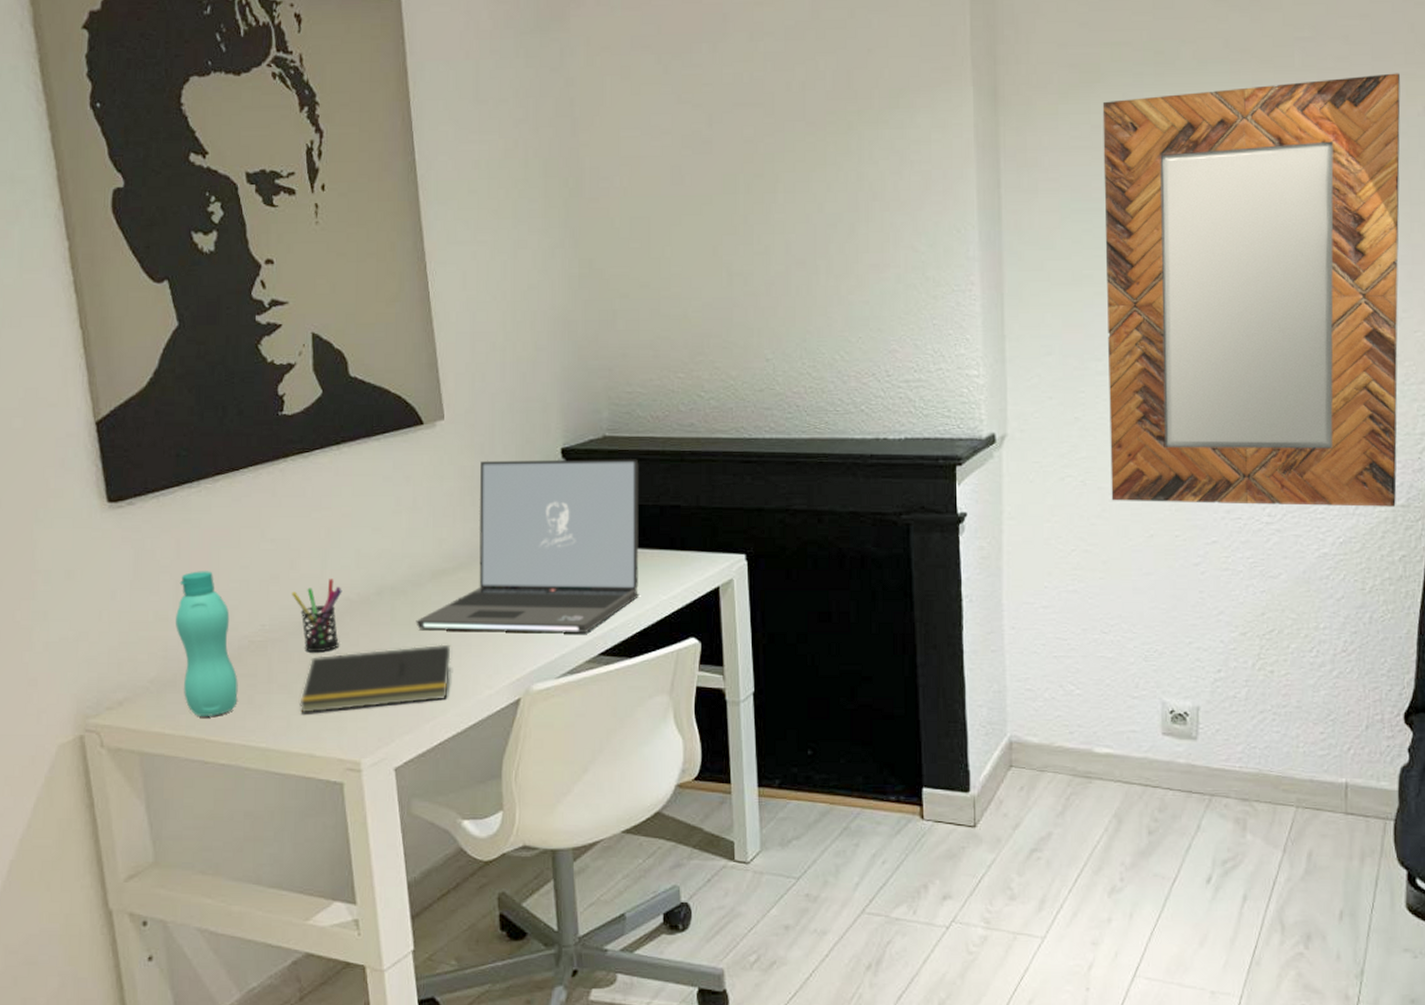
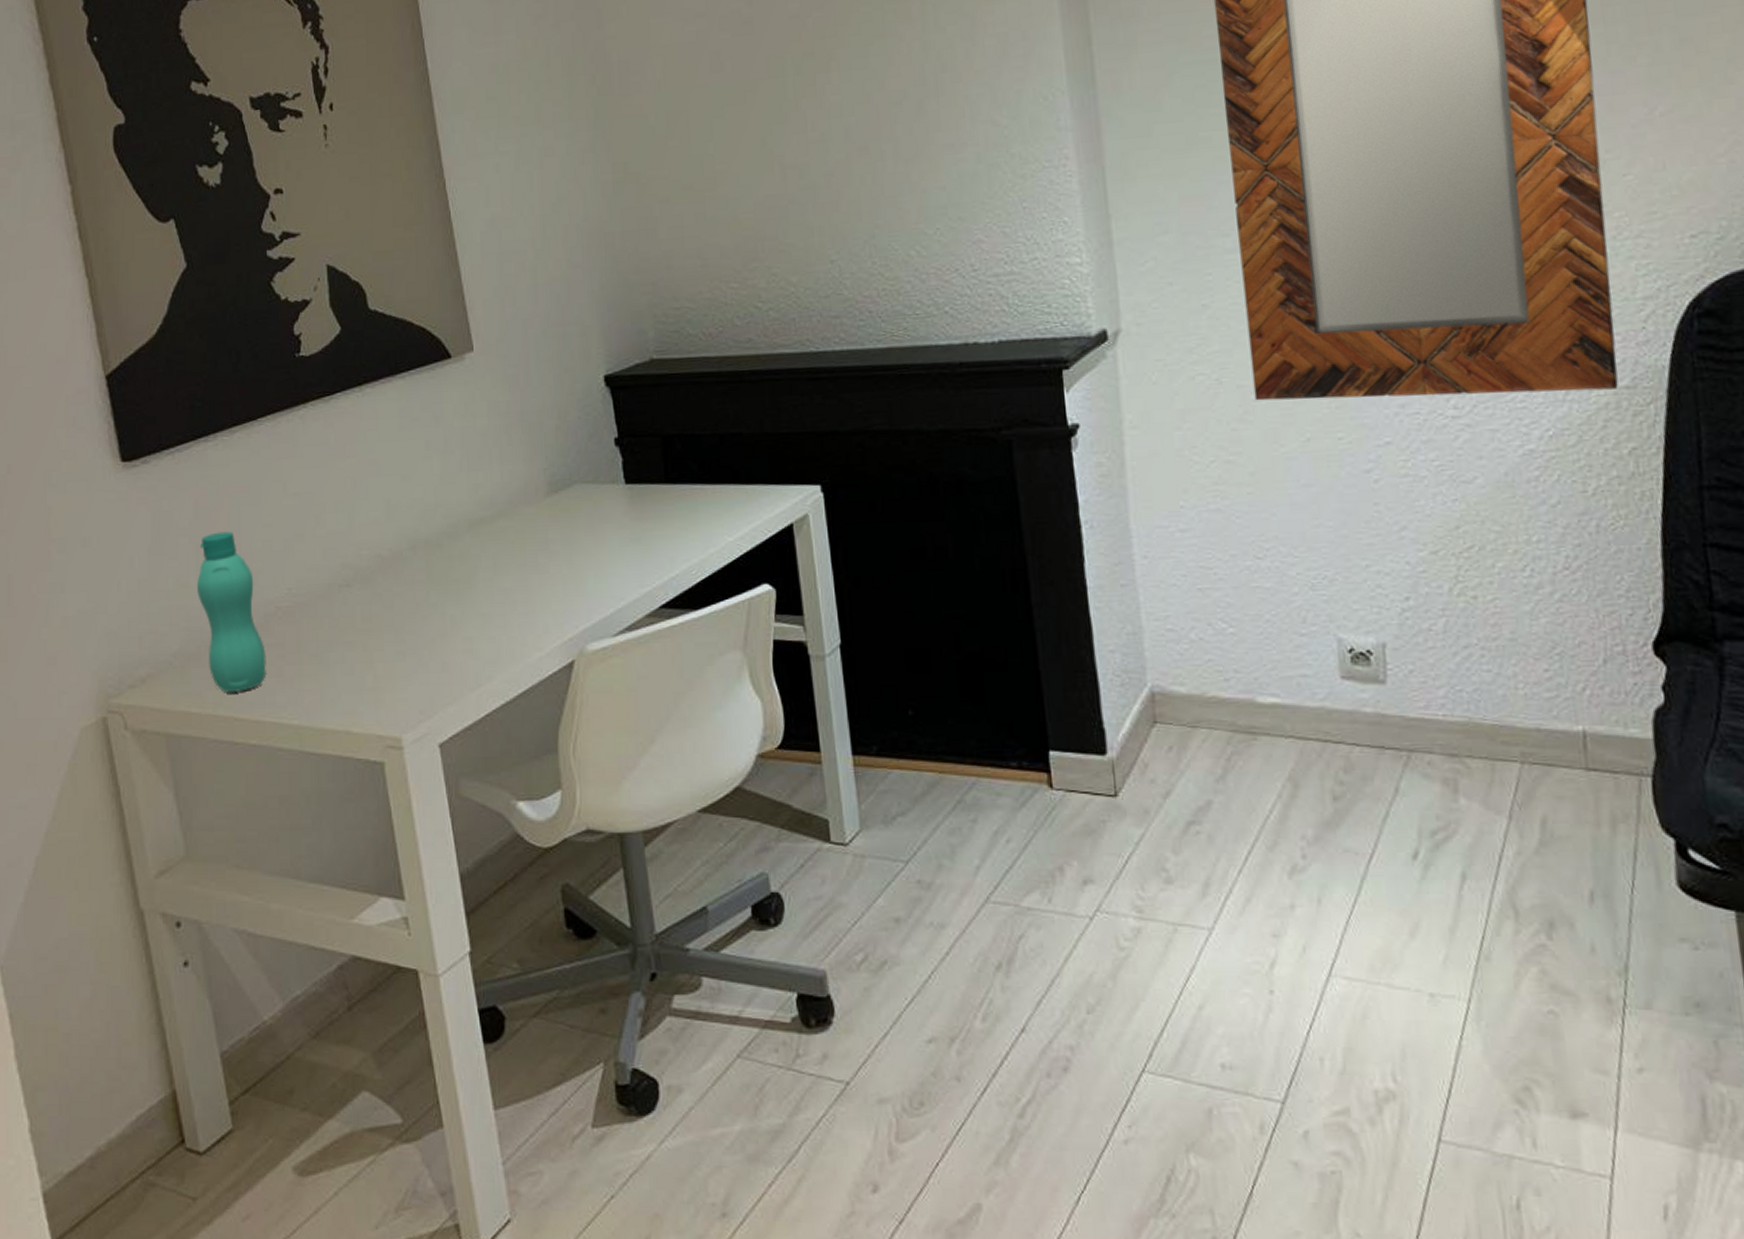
pen holder: present [292,578,342,653] -> none [319,534,373,617]
notepad: present [299,644,451,713] -> none [332,602,495,685]
laptop: present [416,459,639,632] -> none [454,383,701,587]

